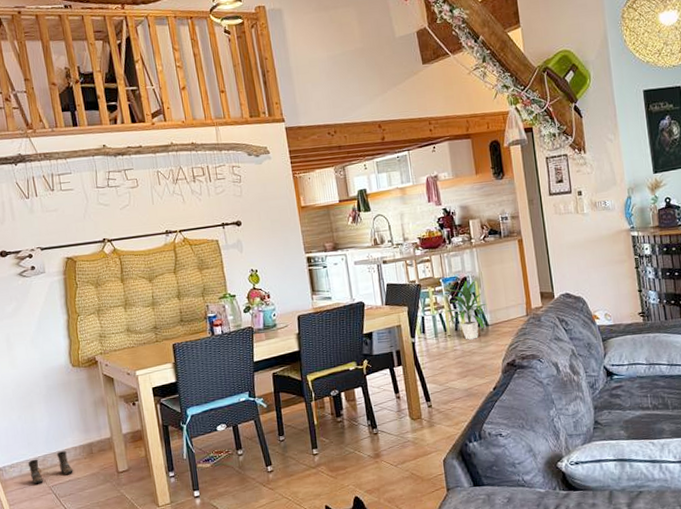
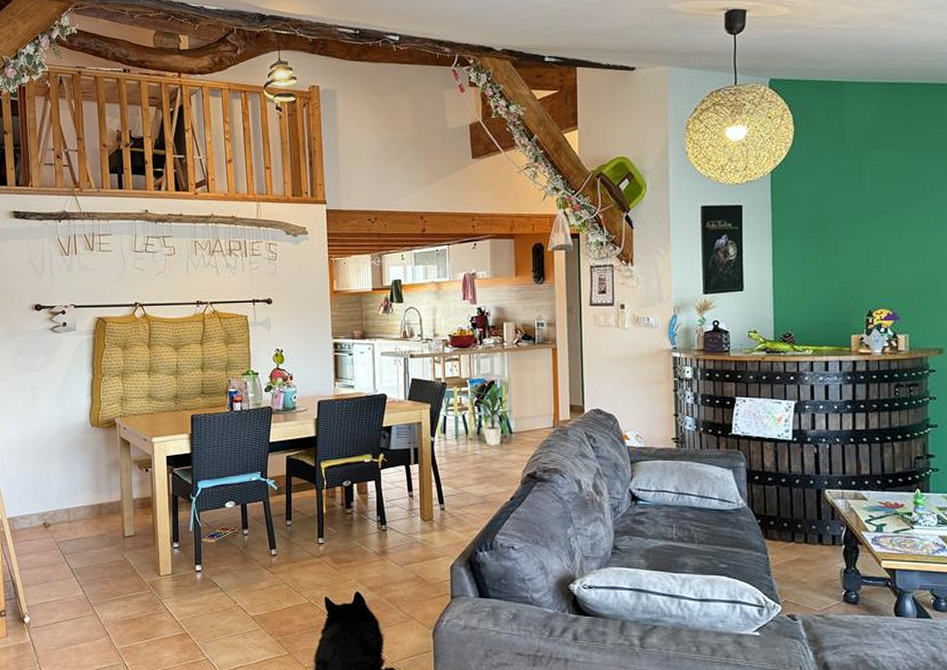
boots: present [28,451,73,484] -> none [39,509,81,538]

